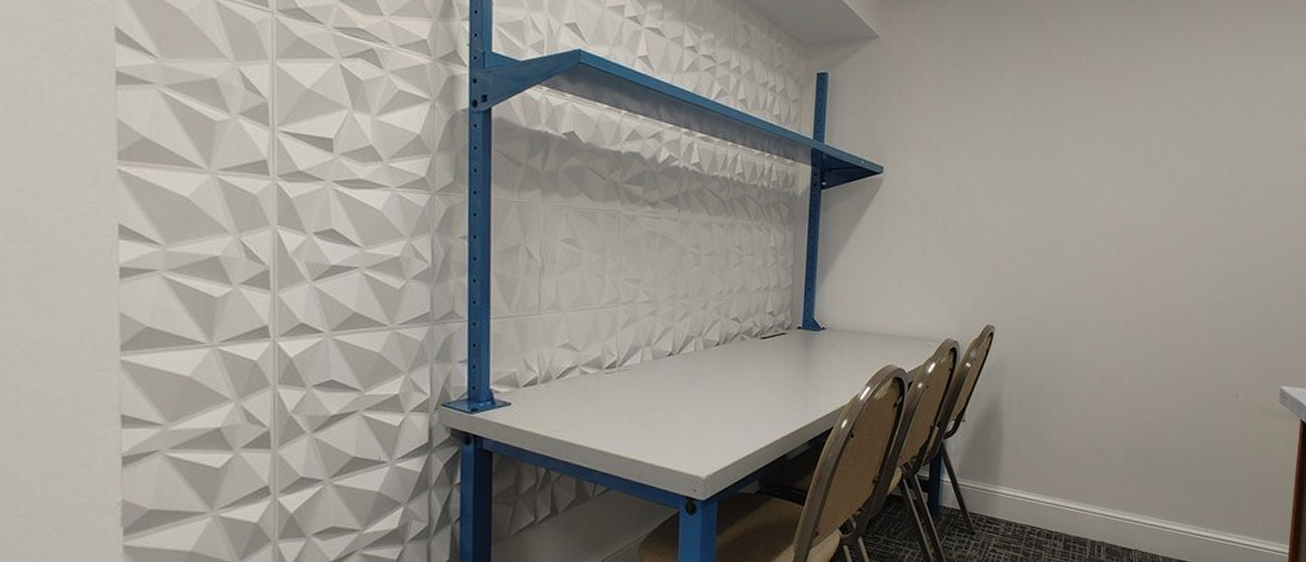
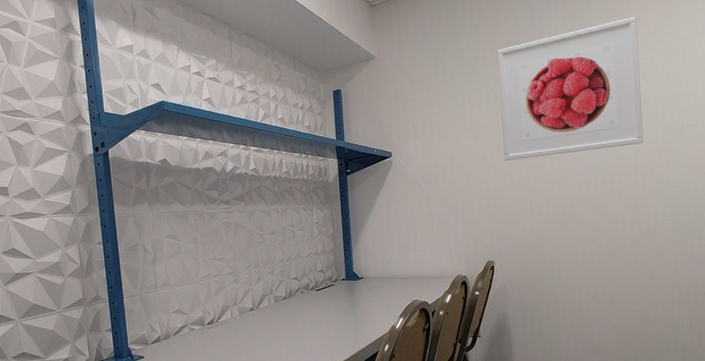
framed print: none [1024,38,1207,201] -> present [497,16,644,161]

